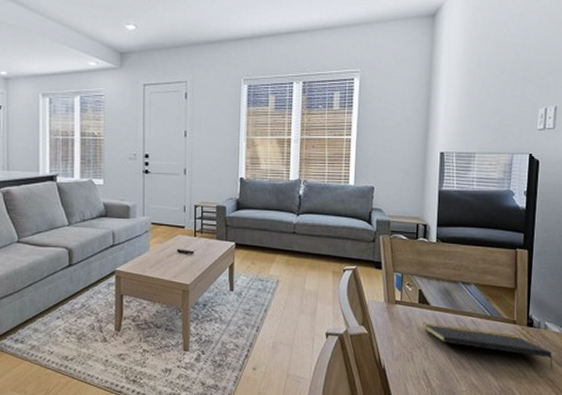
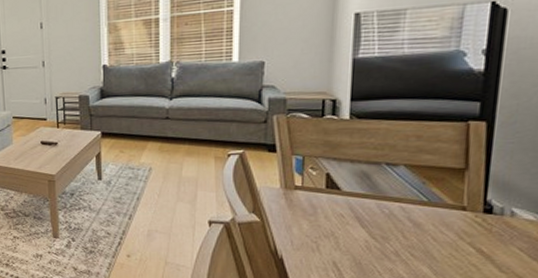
notepad: present [423,323,553,370] -> none [331,210,523,264]

